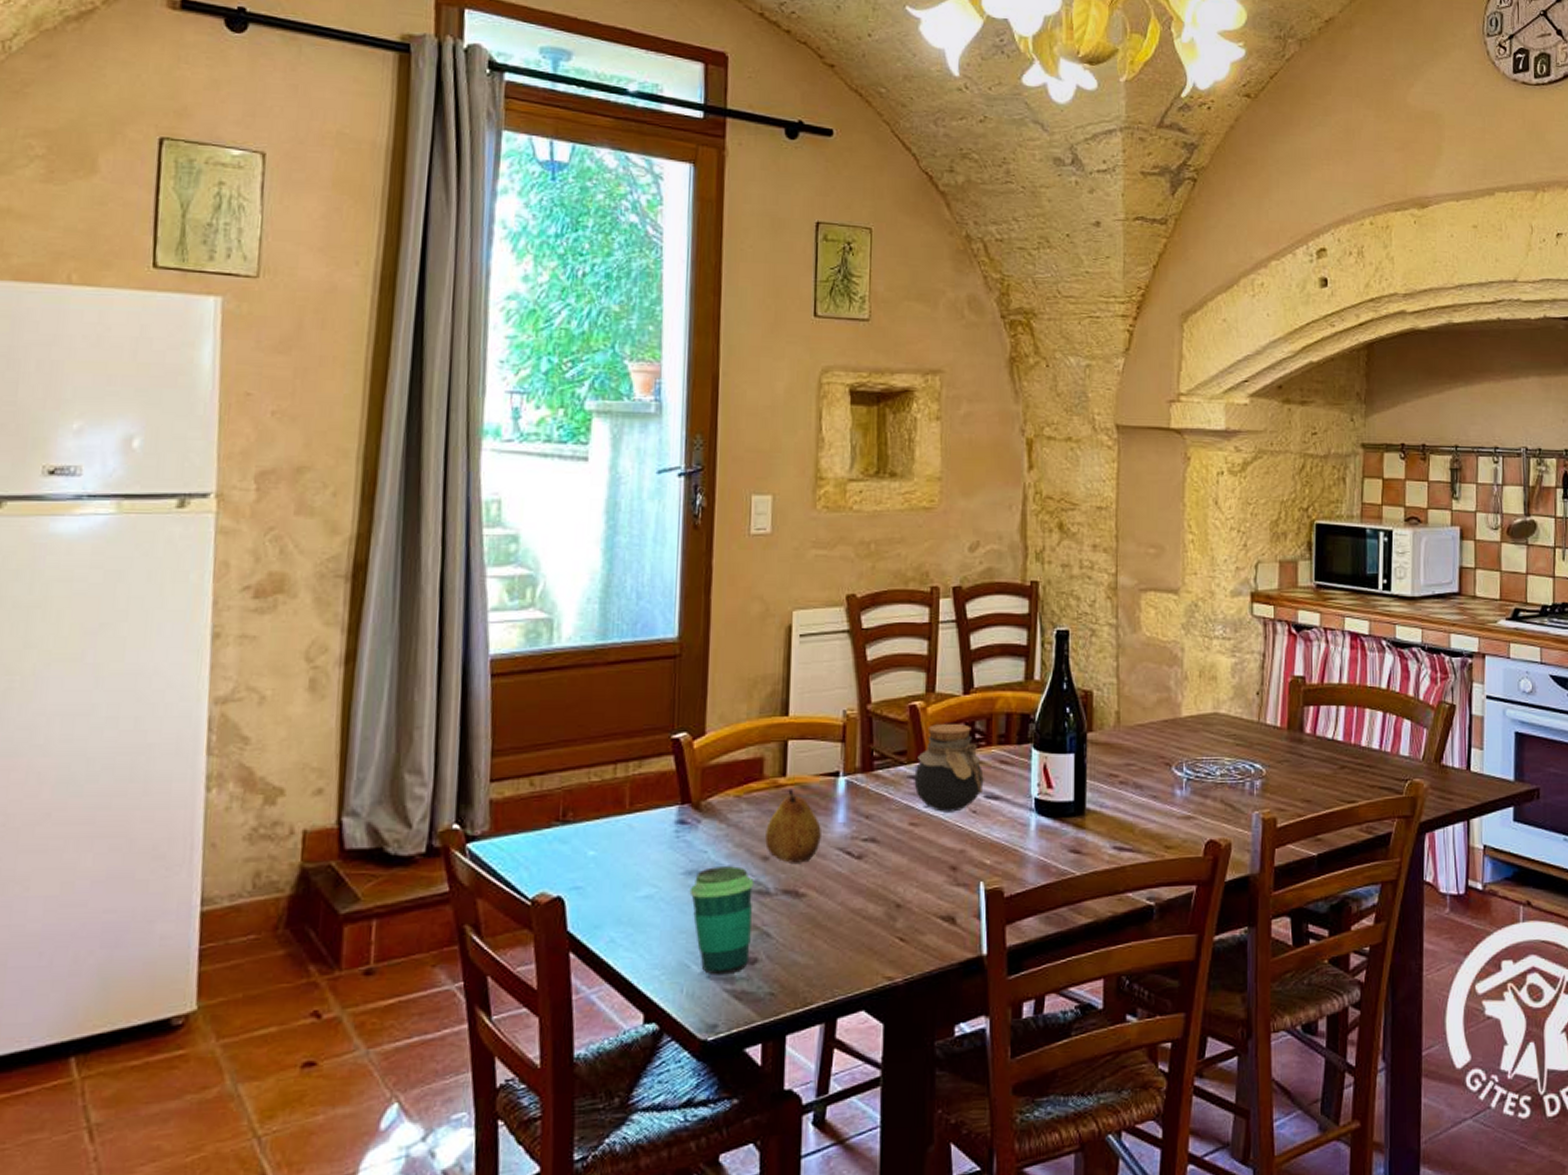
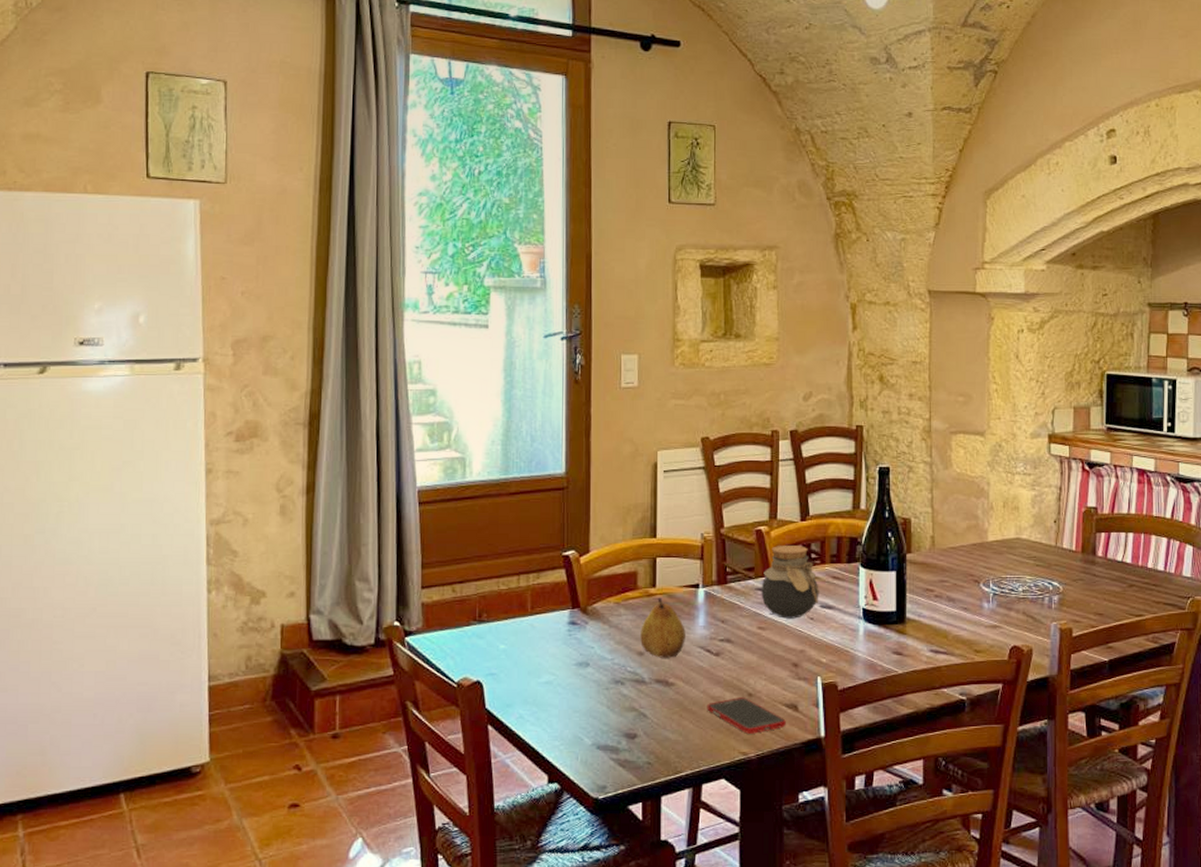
cup: present [689,866,754,975] -> none [581,660,632,747]
cell phone: none [845,909,941,954] -> present [707,698,786,734]

